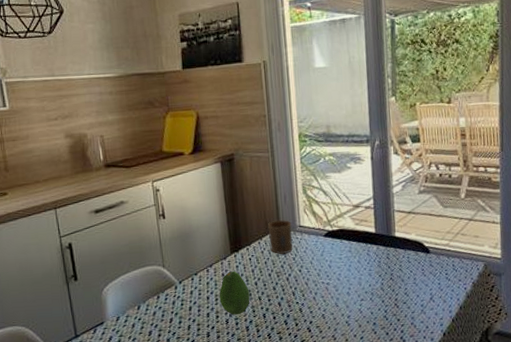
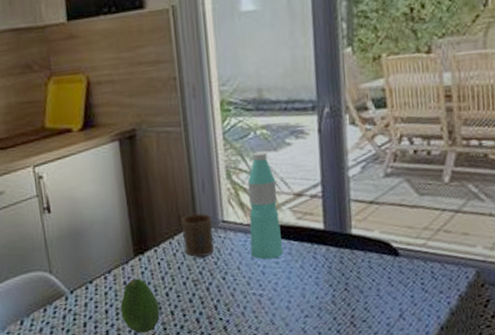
water bottle: none [319,173,345,256] -> present [247,151,284,260]

